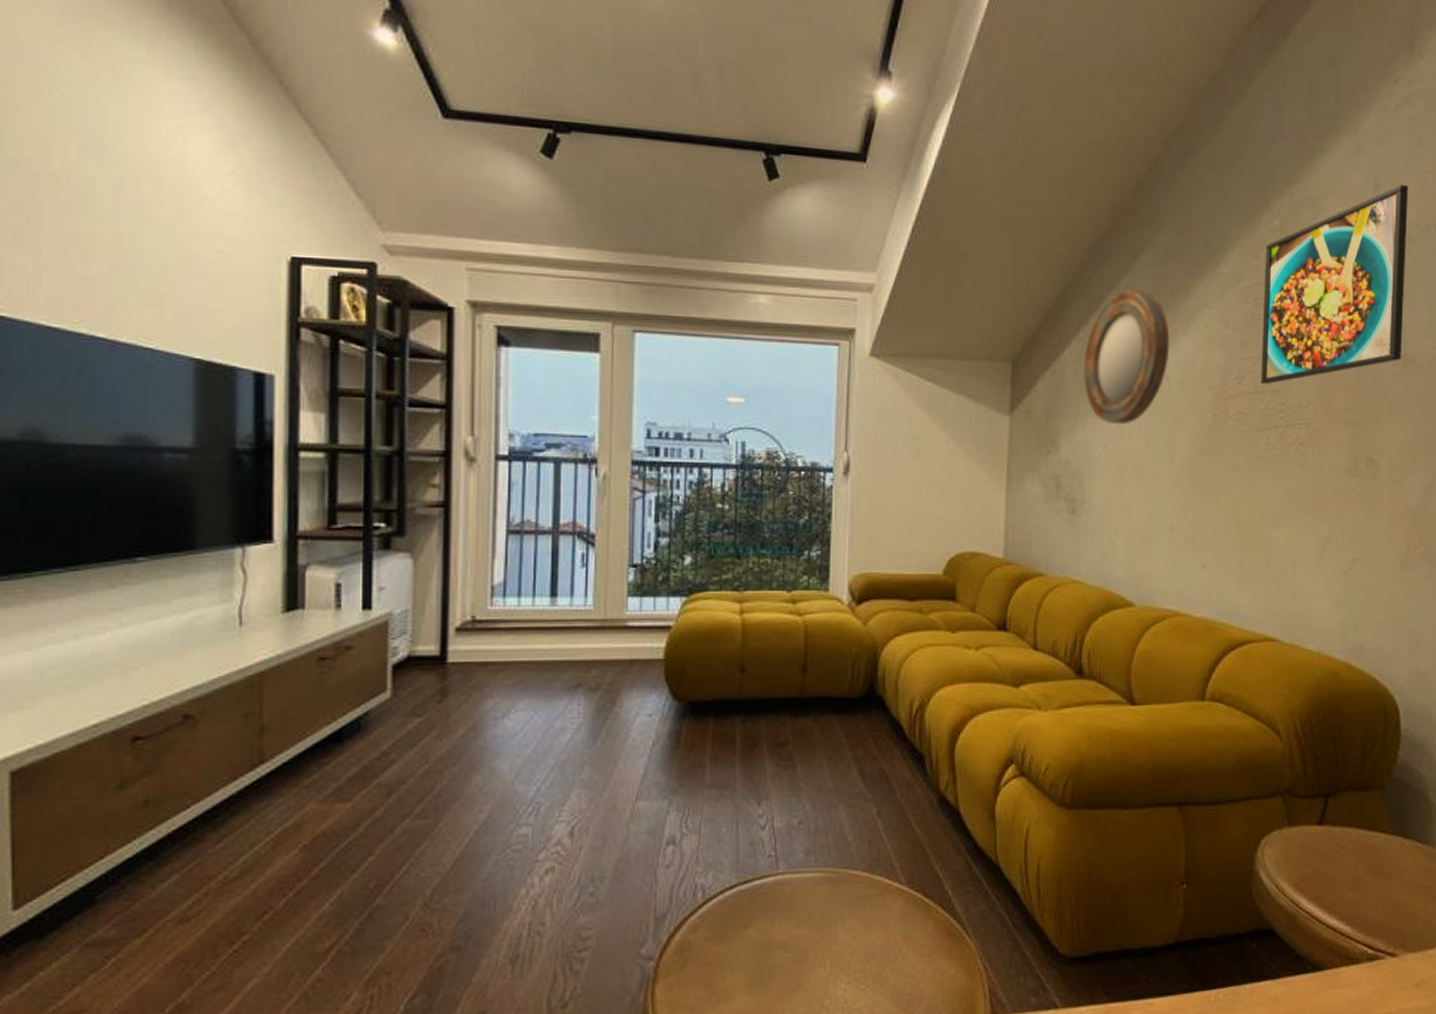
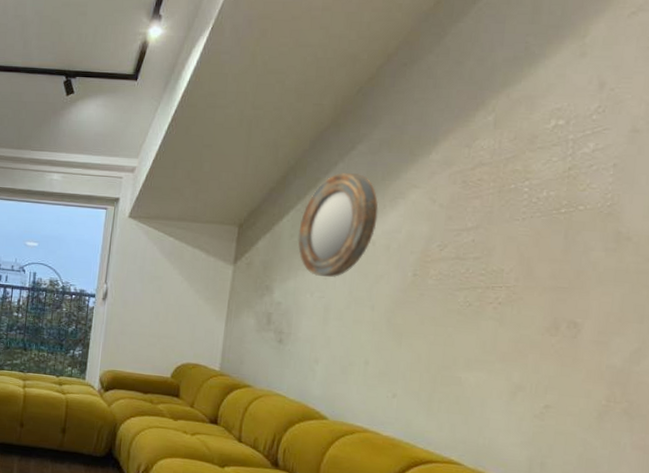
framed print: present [1261,185,1409,385] -> none [463,83,638,253]

